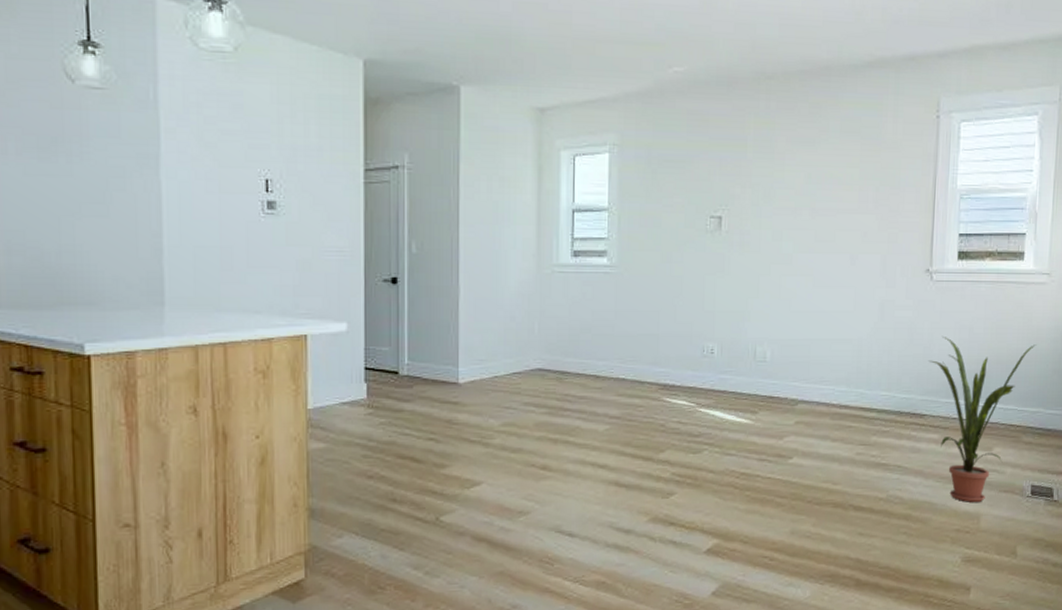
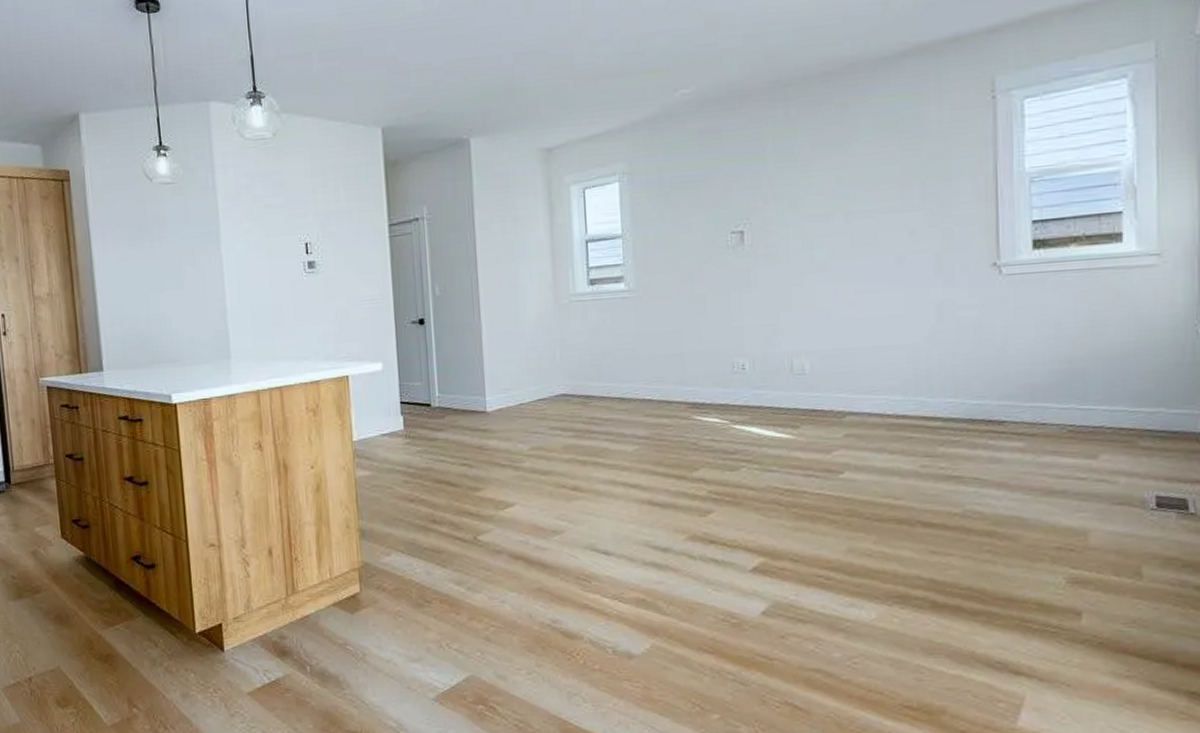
house plant: present [929,337,1037,502] -> none [1004,335,1149,517]

